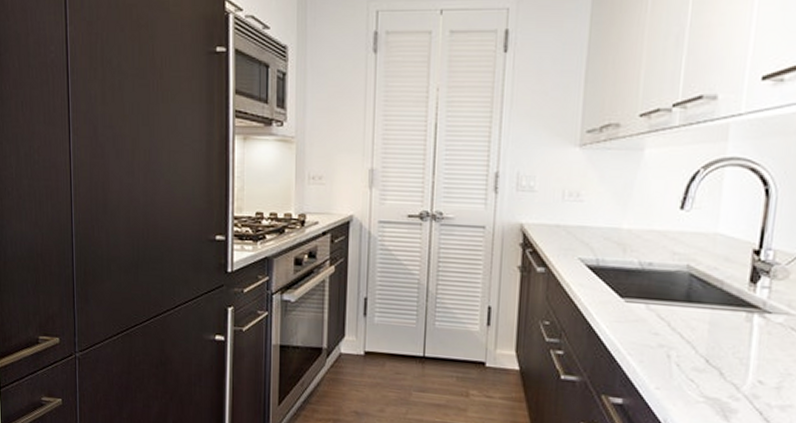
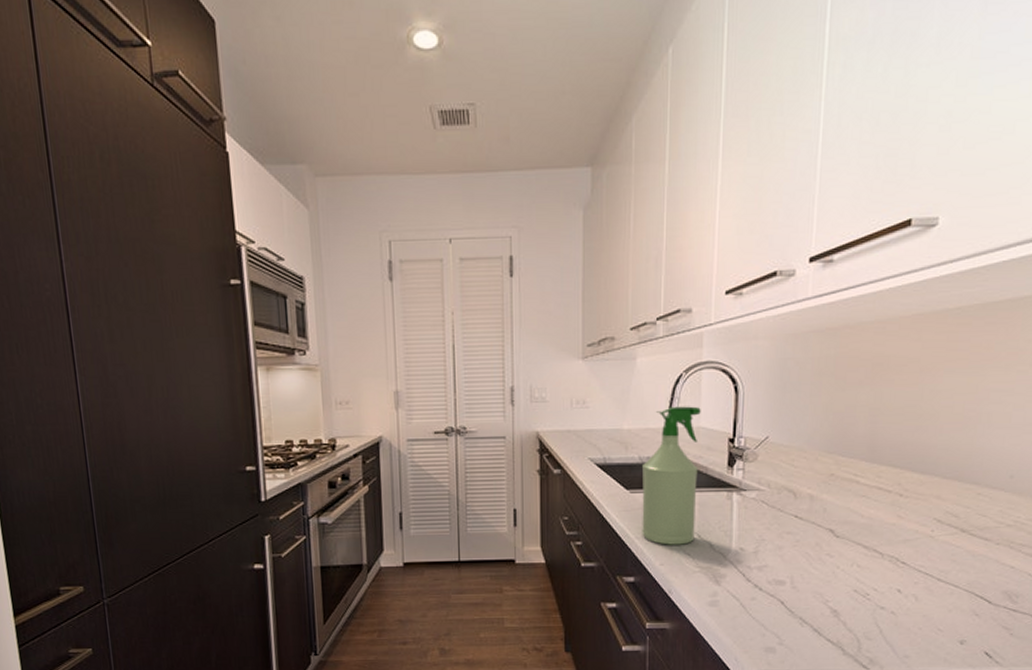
spray bottle: none [636,207,720,369] -> present [642,406,701,545]

